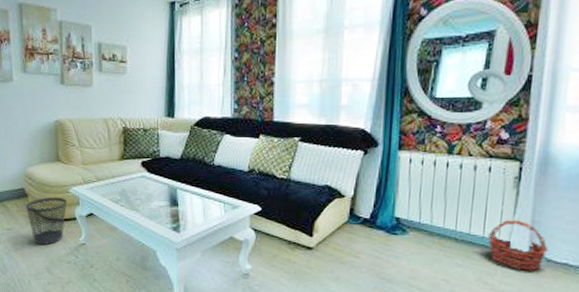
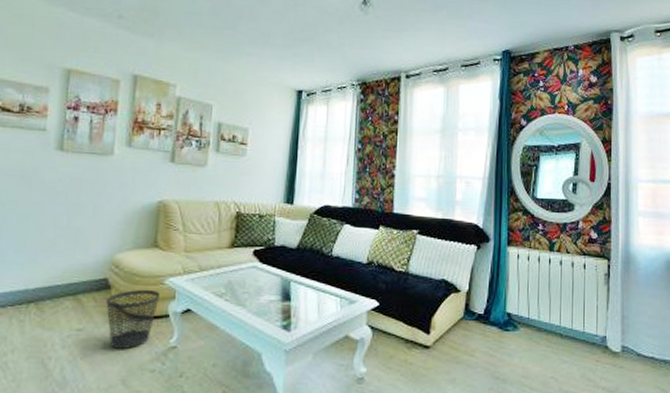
basket: present [487,220,549,271] -> none [587,315,637,366]

